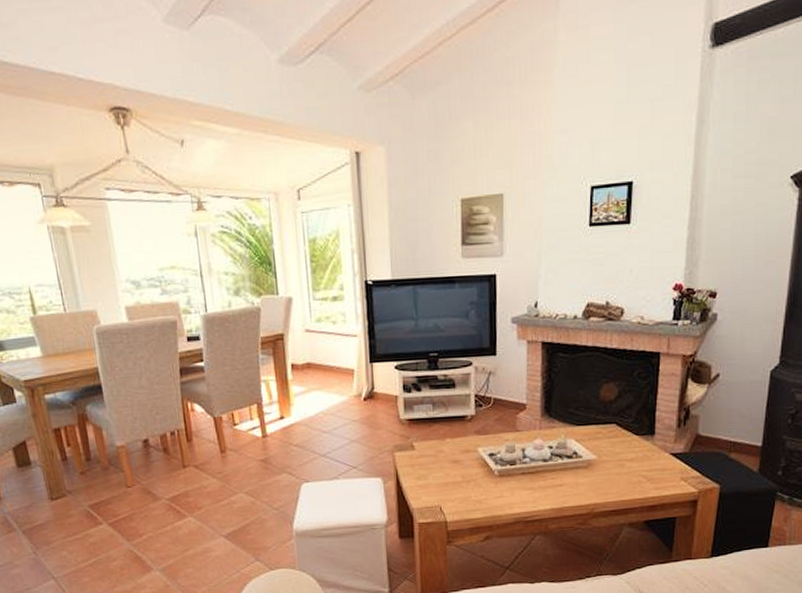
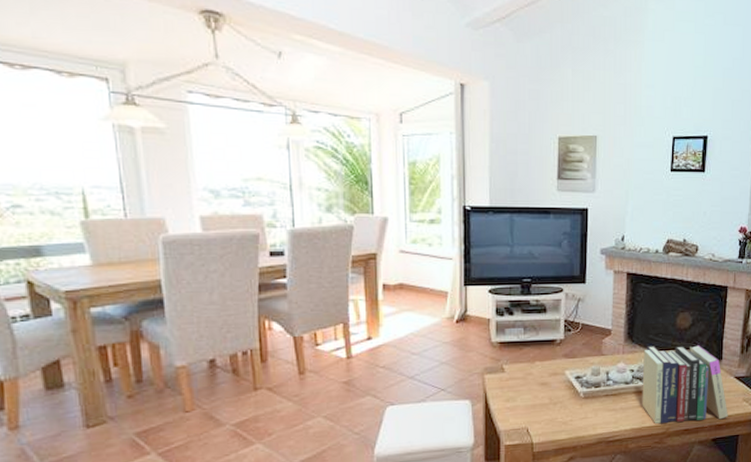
books: none [562,417,663,504] -> present [642,344,728,424]

